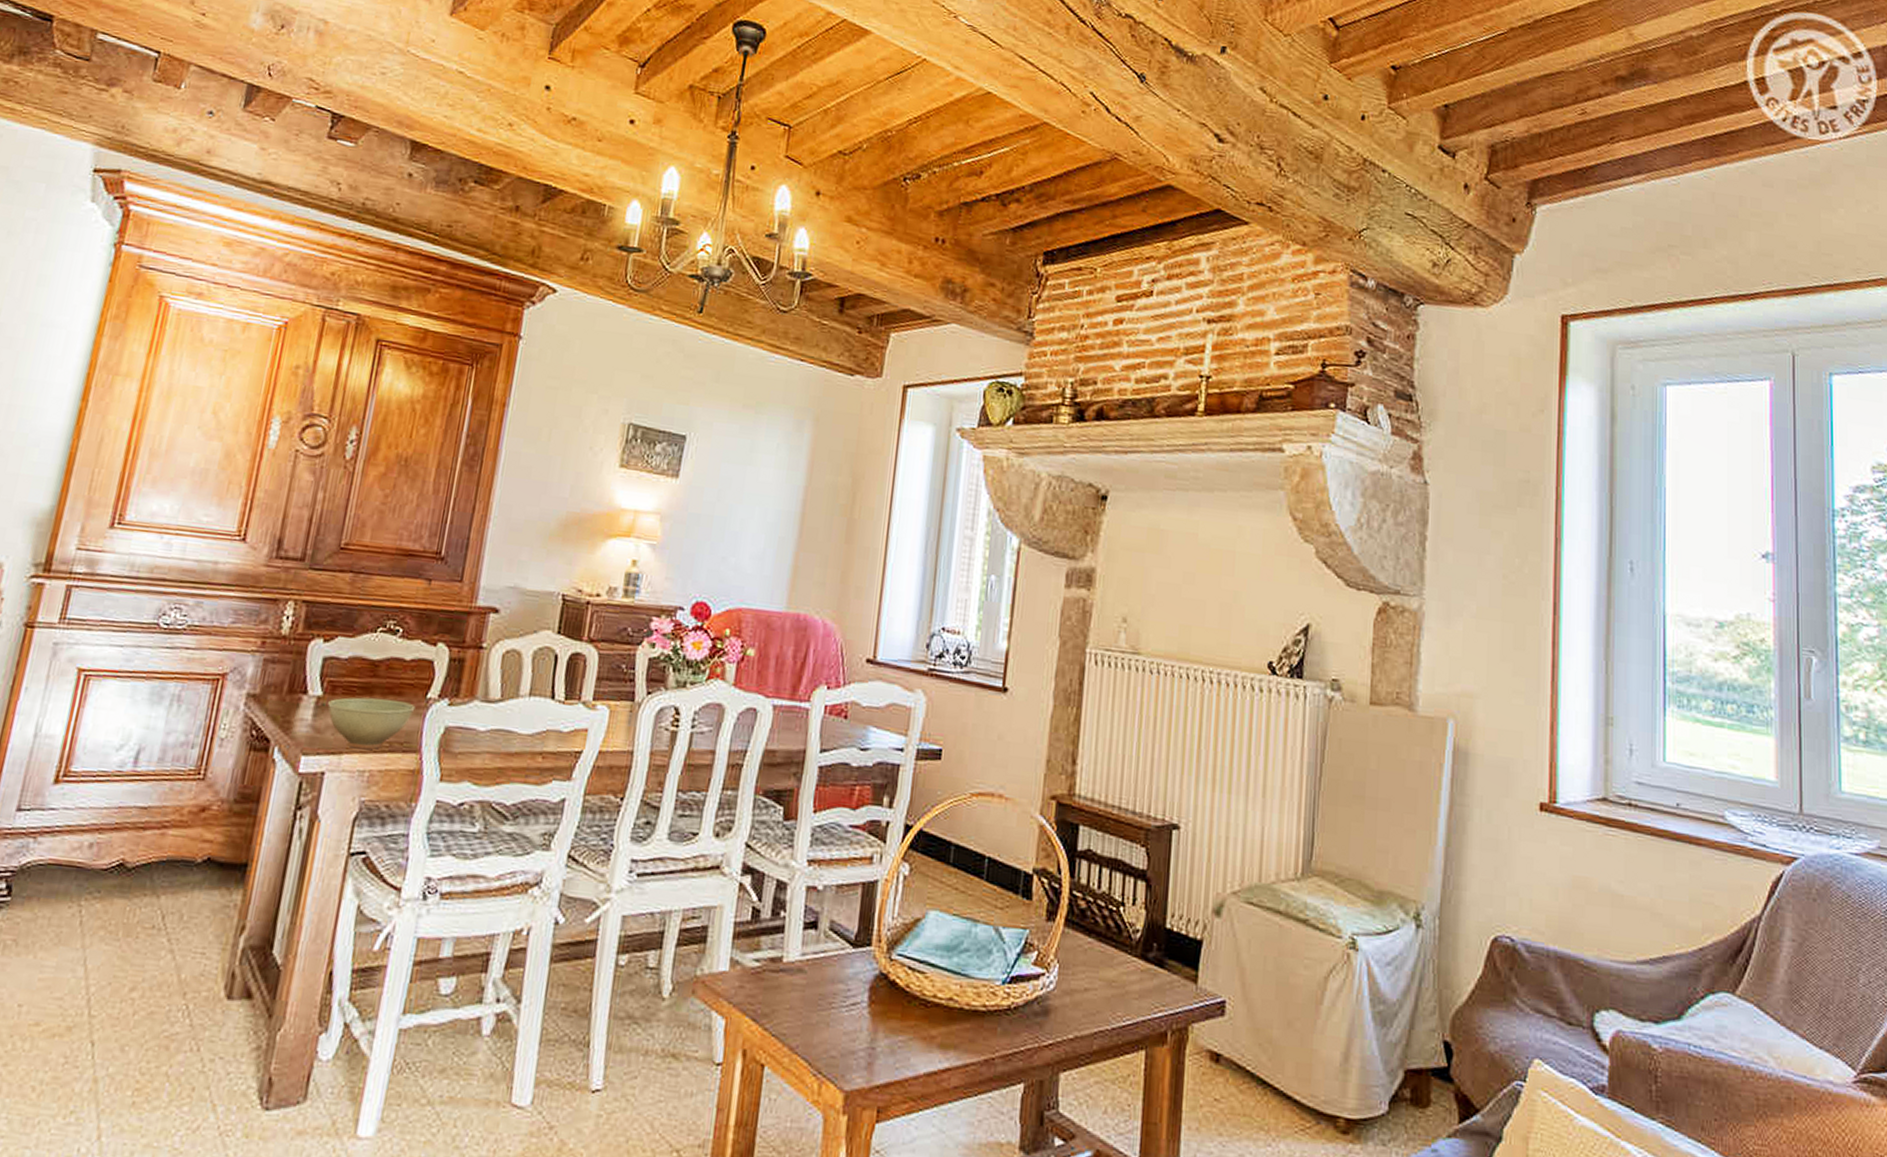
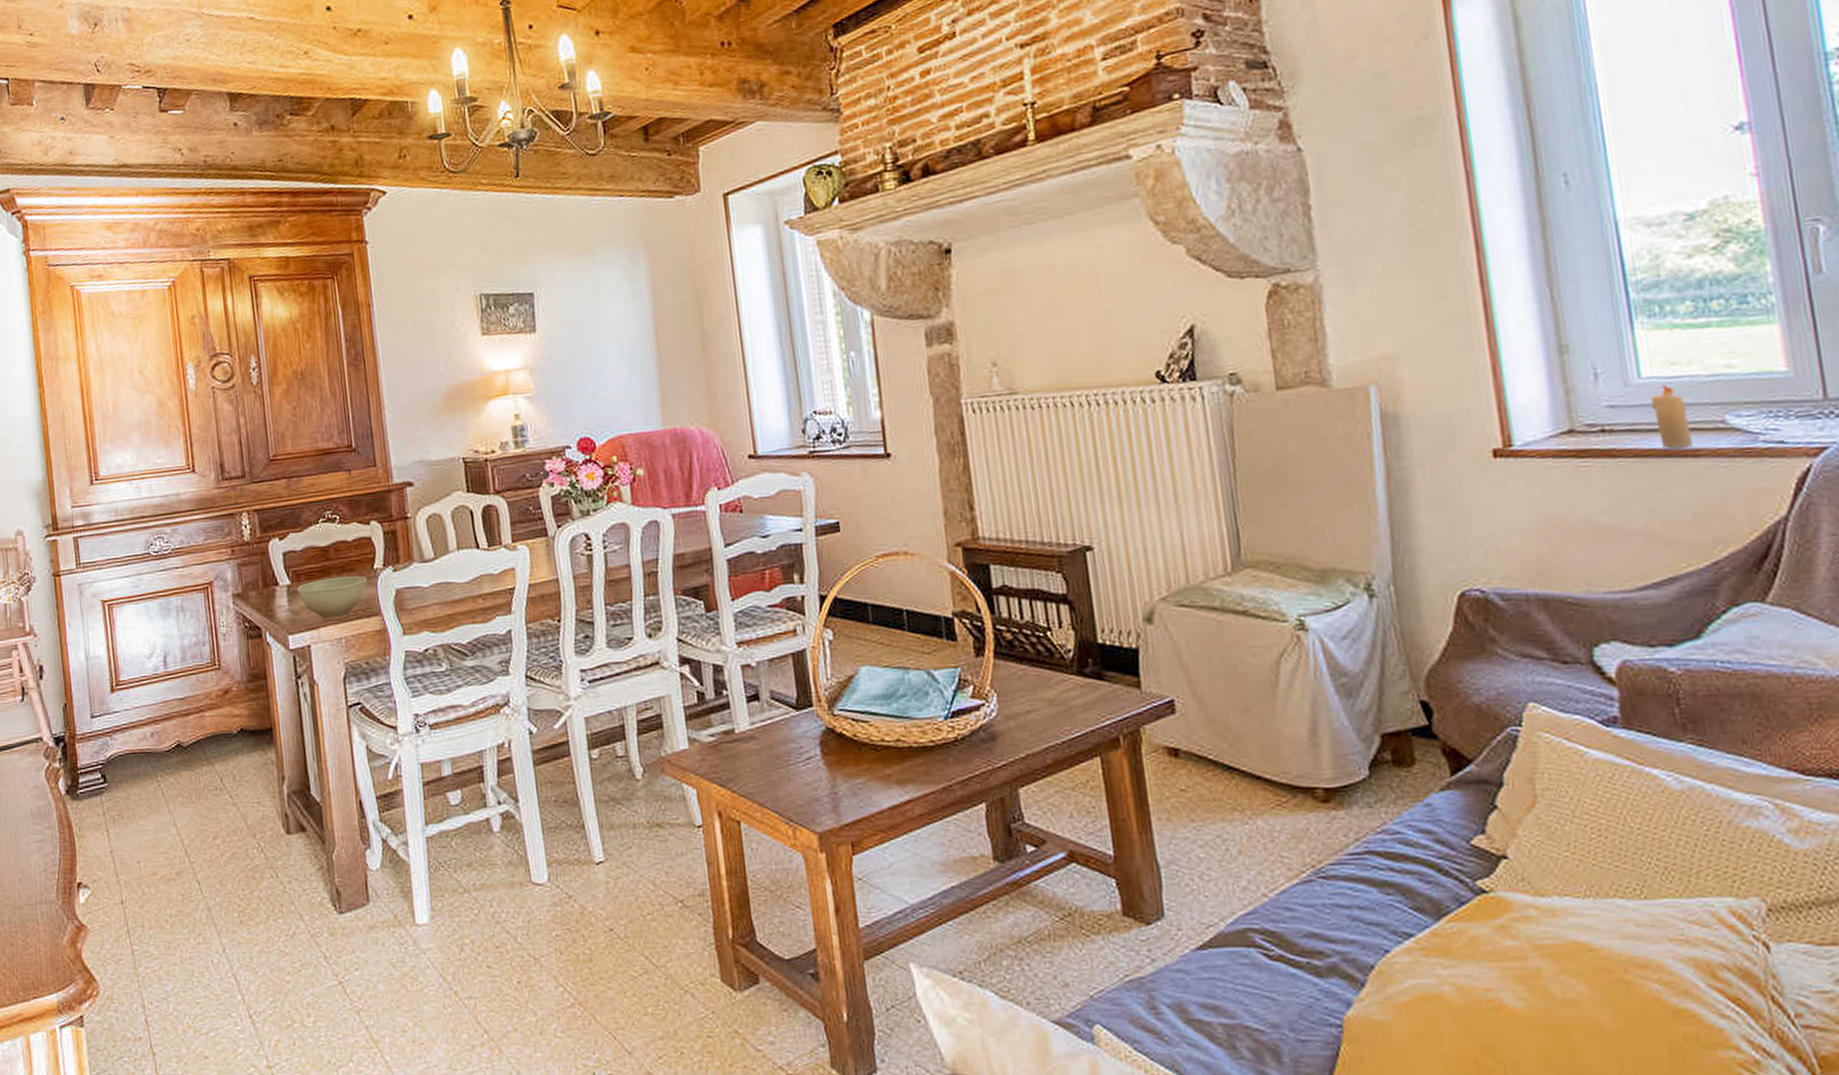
candle: none [1671,772,1697,835] -> present [1651,384,1692,449]

